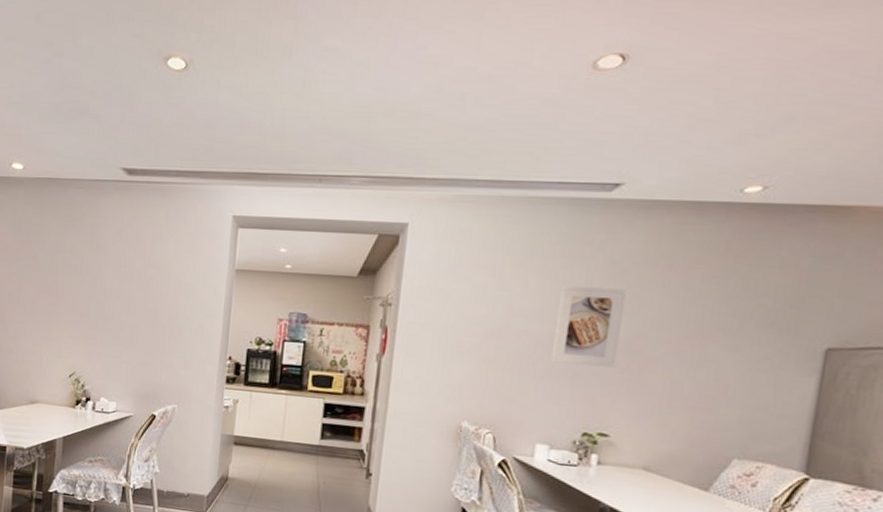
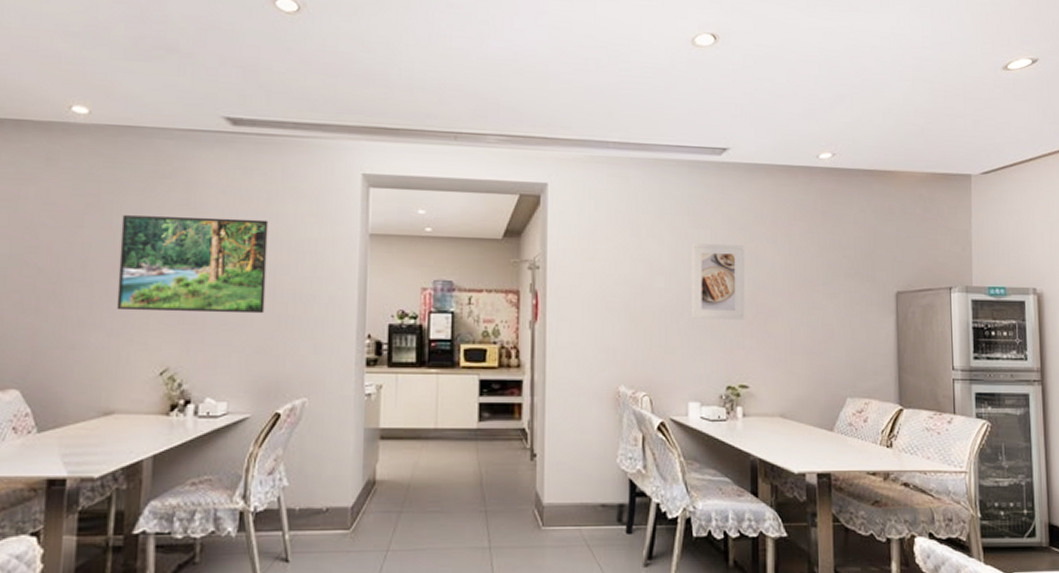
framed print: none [40,251,153,334] -> present [116,215,269,314]

